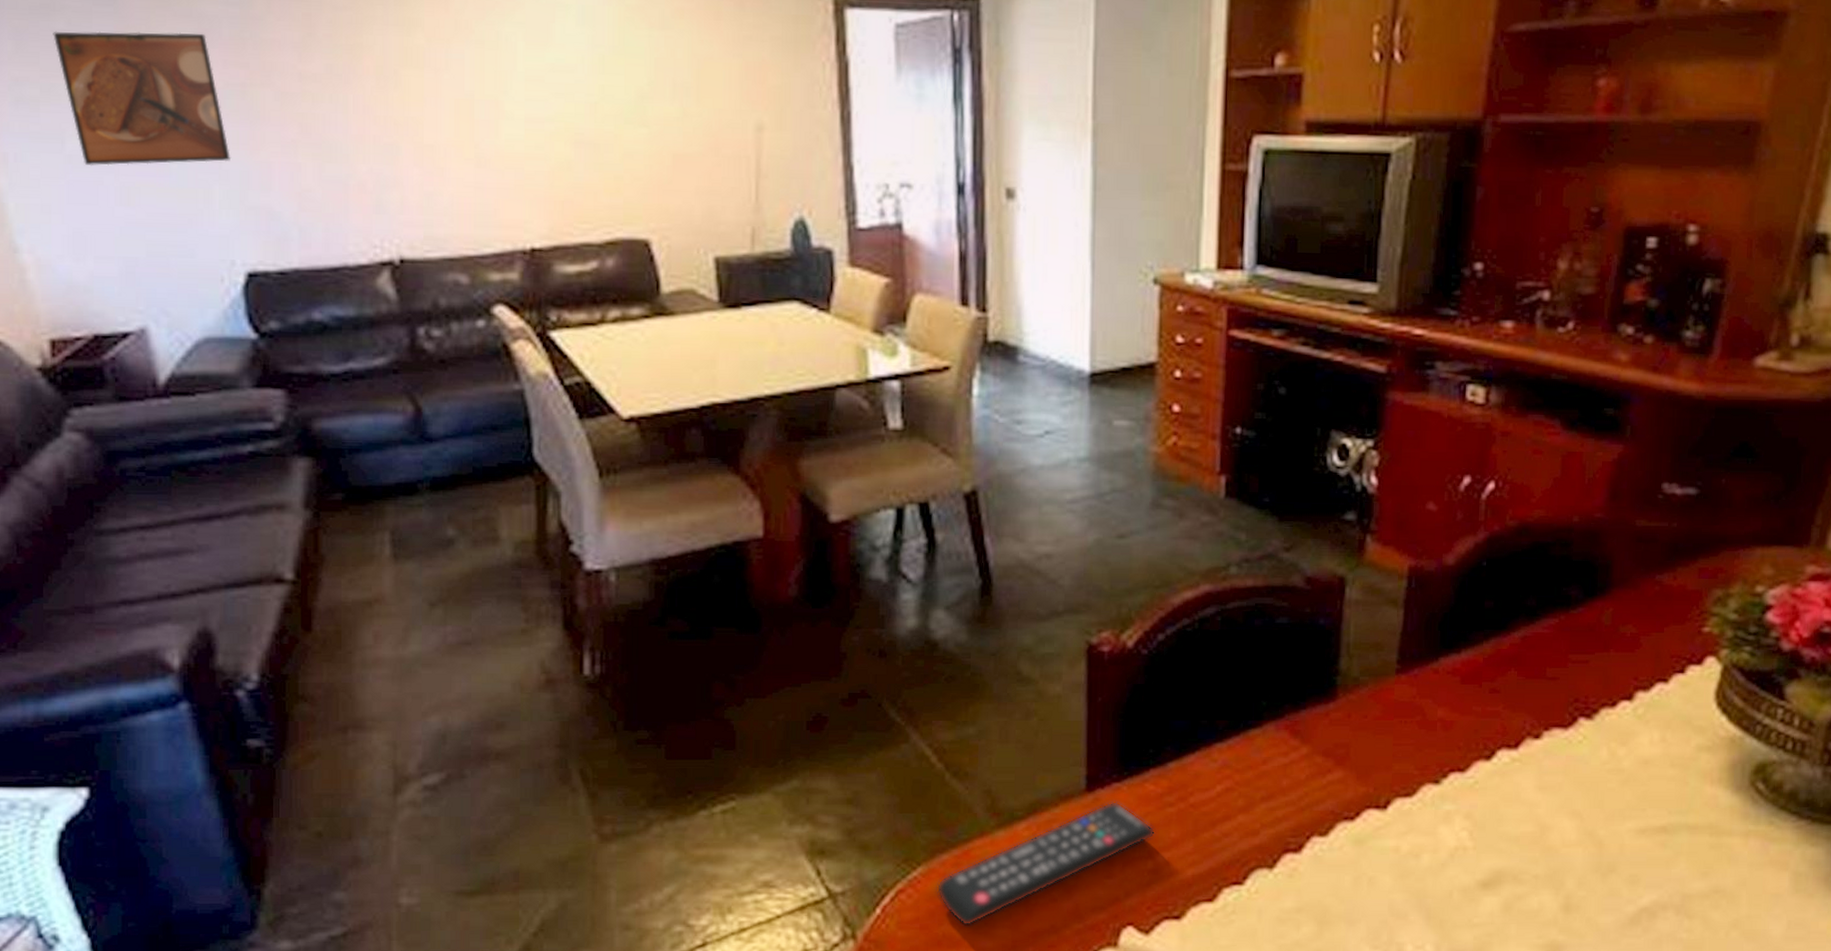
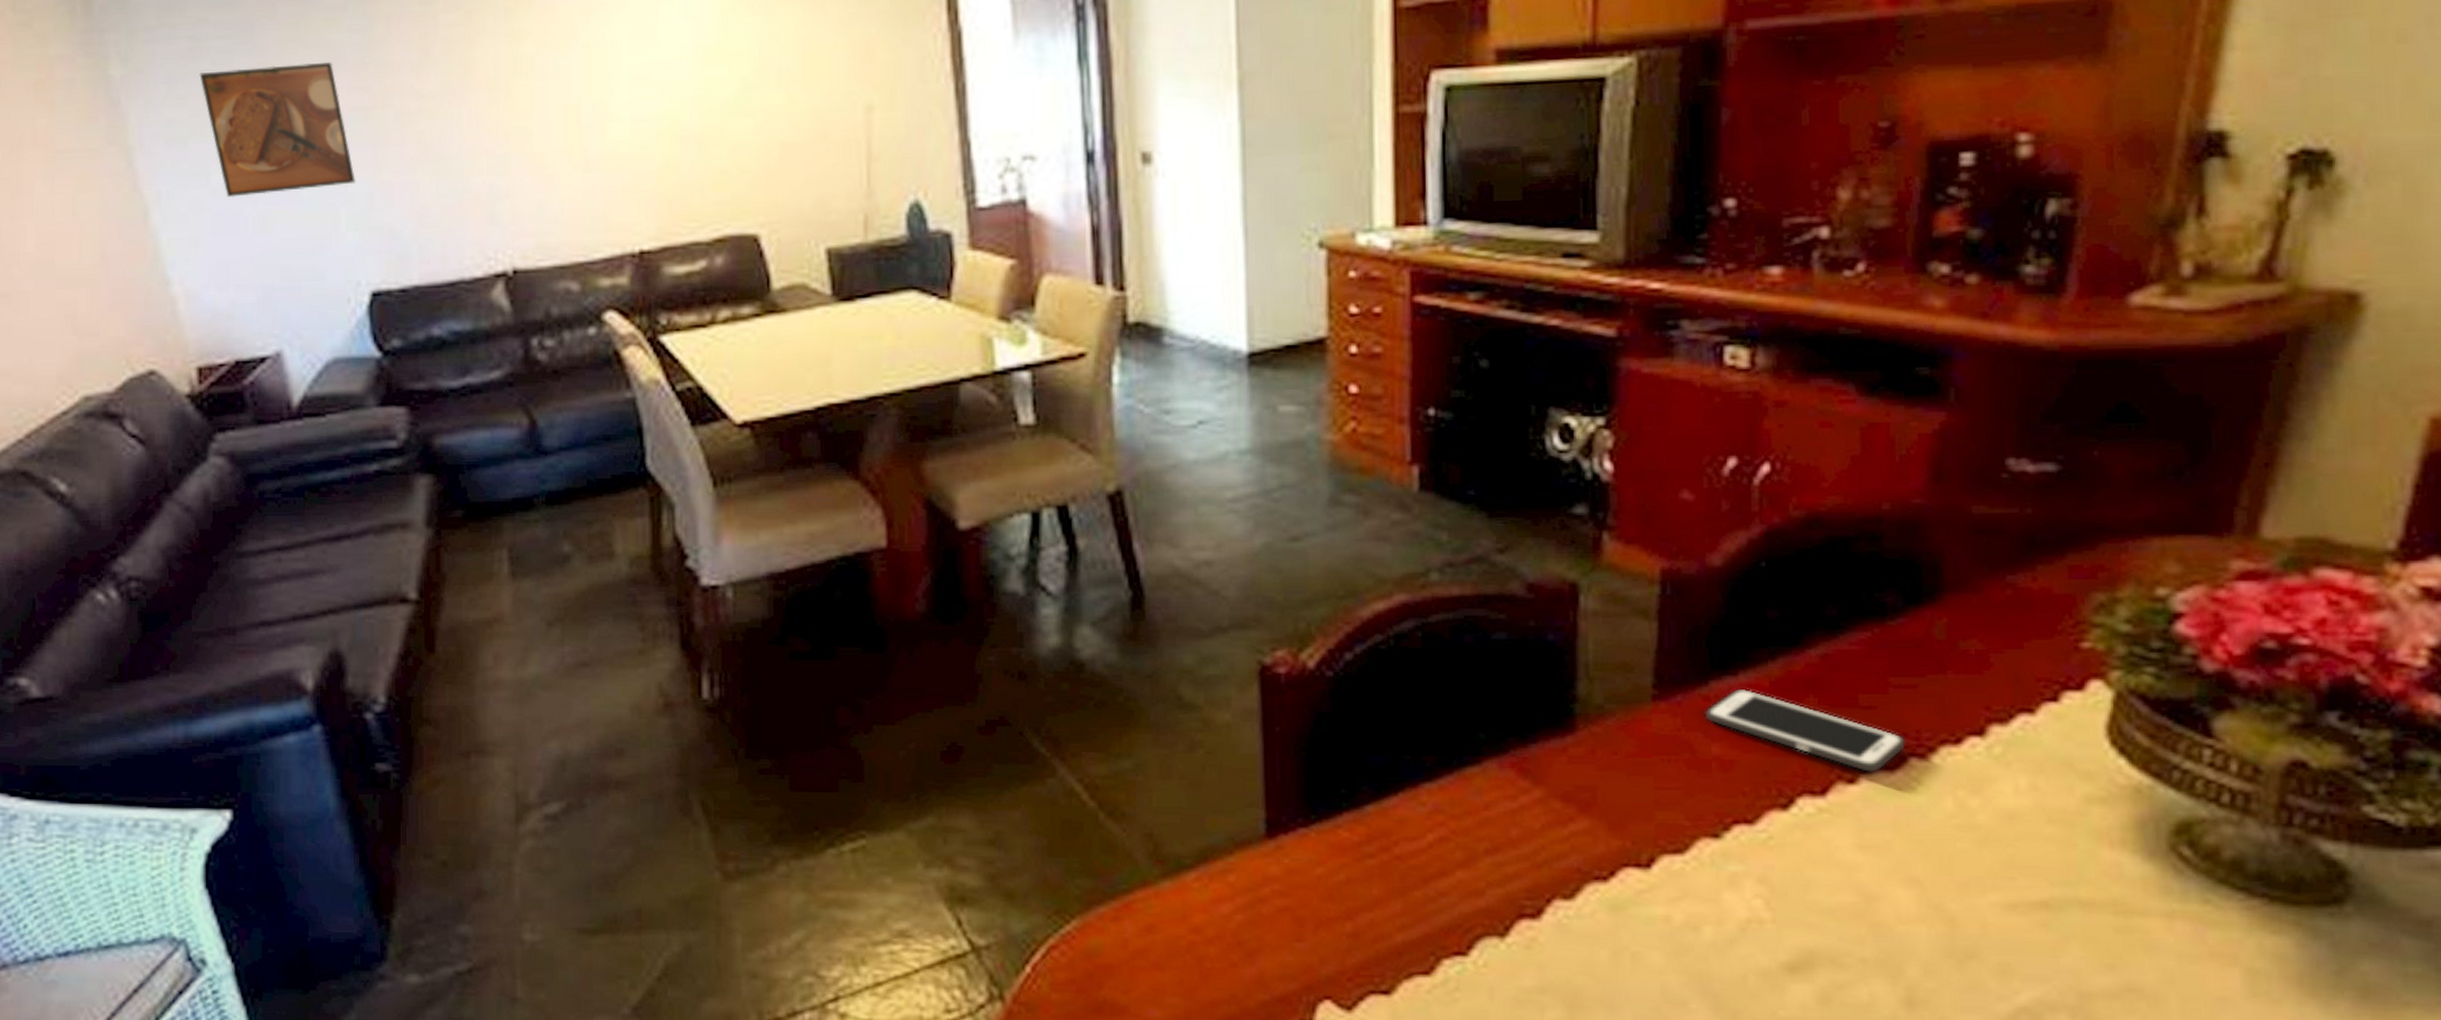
remote control: present [936,801,1156,927] -> none [1094,849,1354,992]
cell phone: none [1434,664,1577,729] -> present [1704,689,1905,772]

